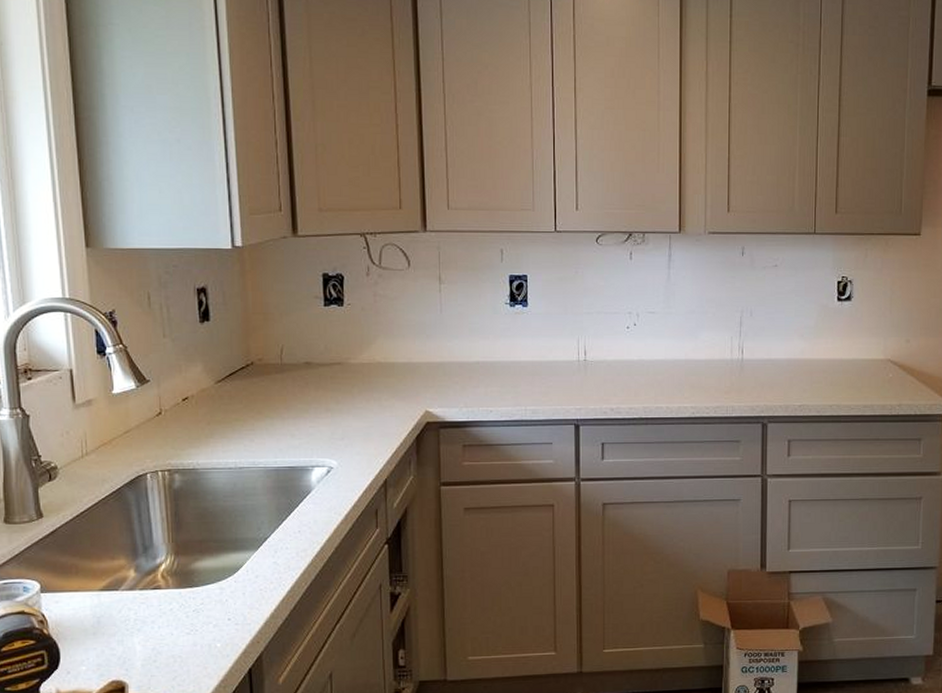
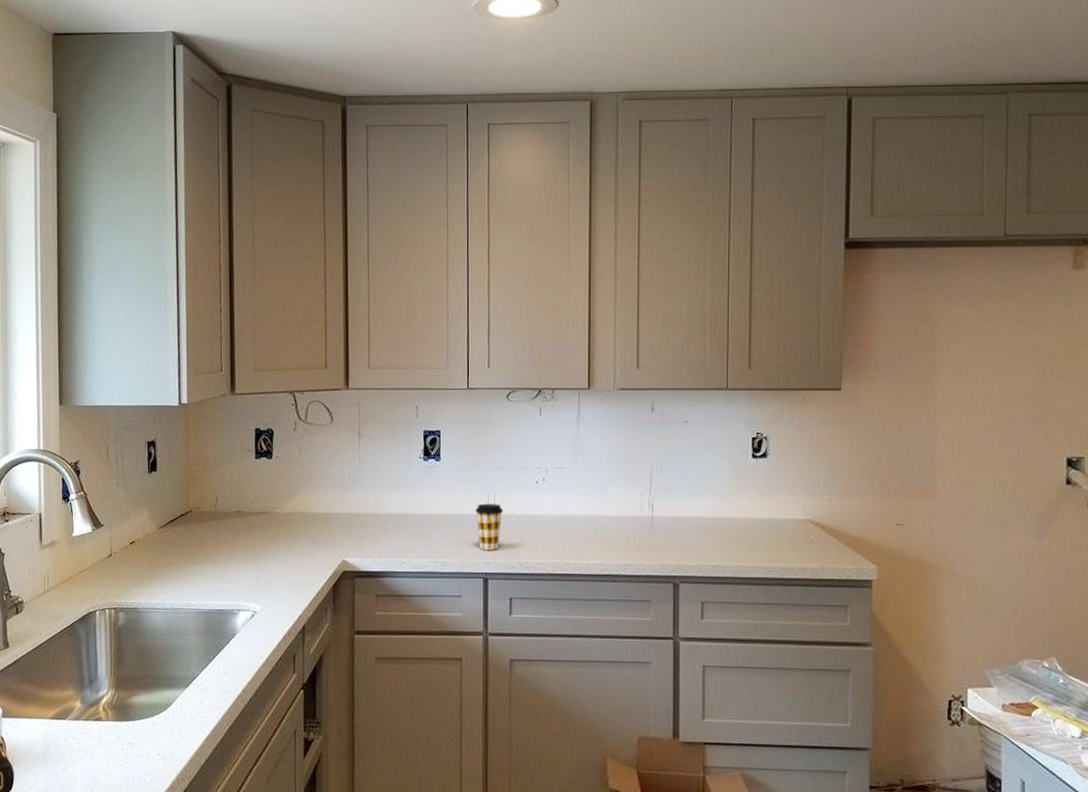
coffee cup: none [565,349,593,396] -> present [475,503,503,550]

